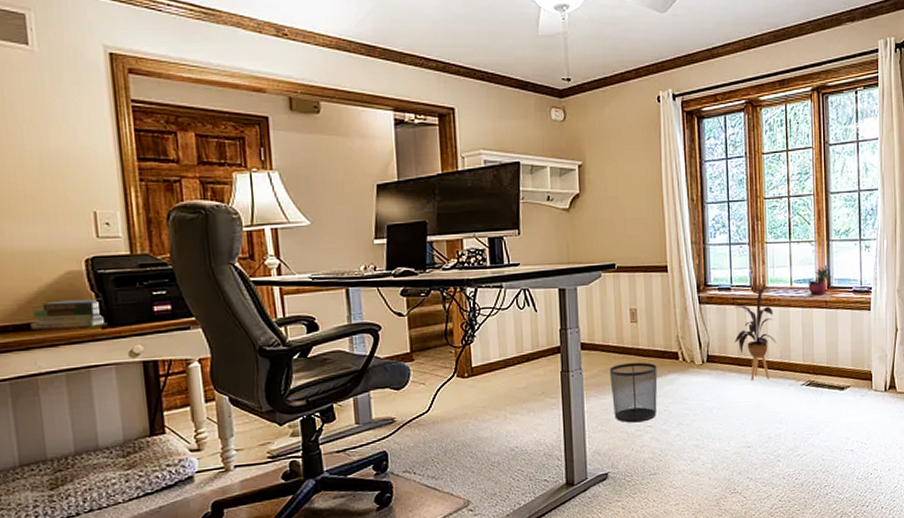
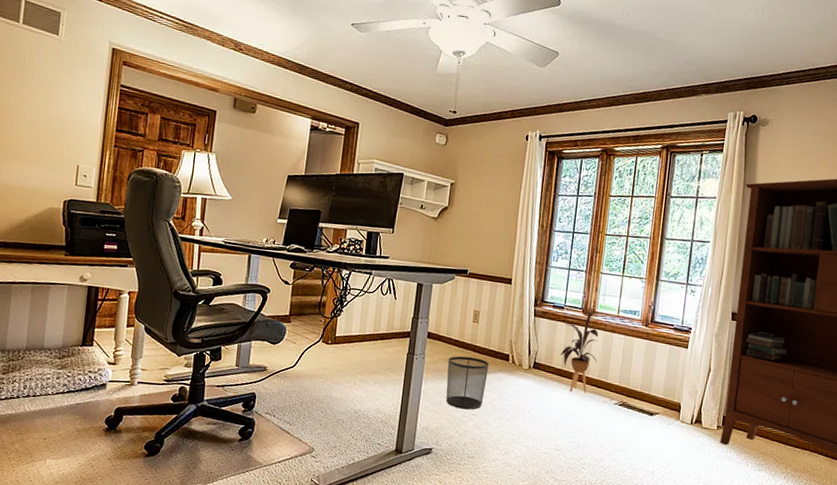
books: present [30,298,106,330] -> none [15,229,69,253]
succulent plant: present [805,266,834,297] -> none [629,302,656,330]

